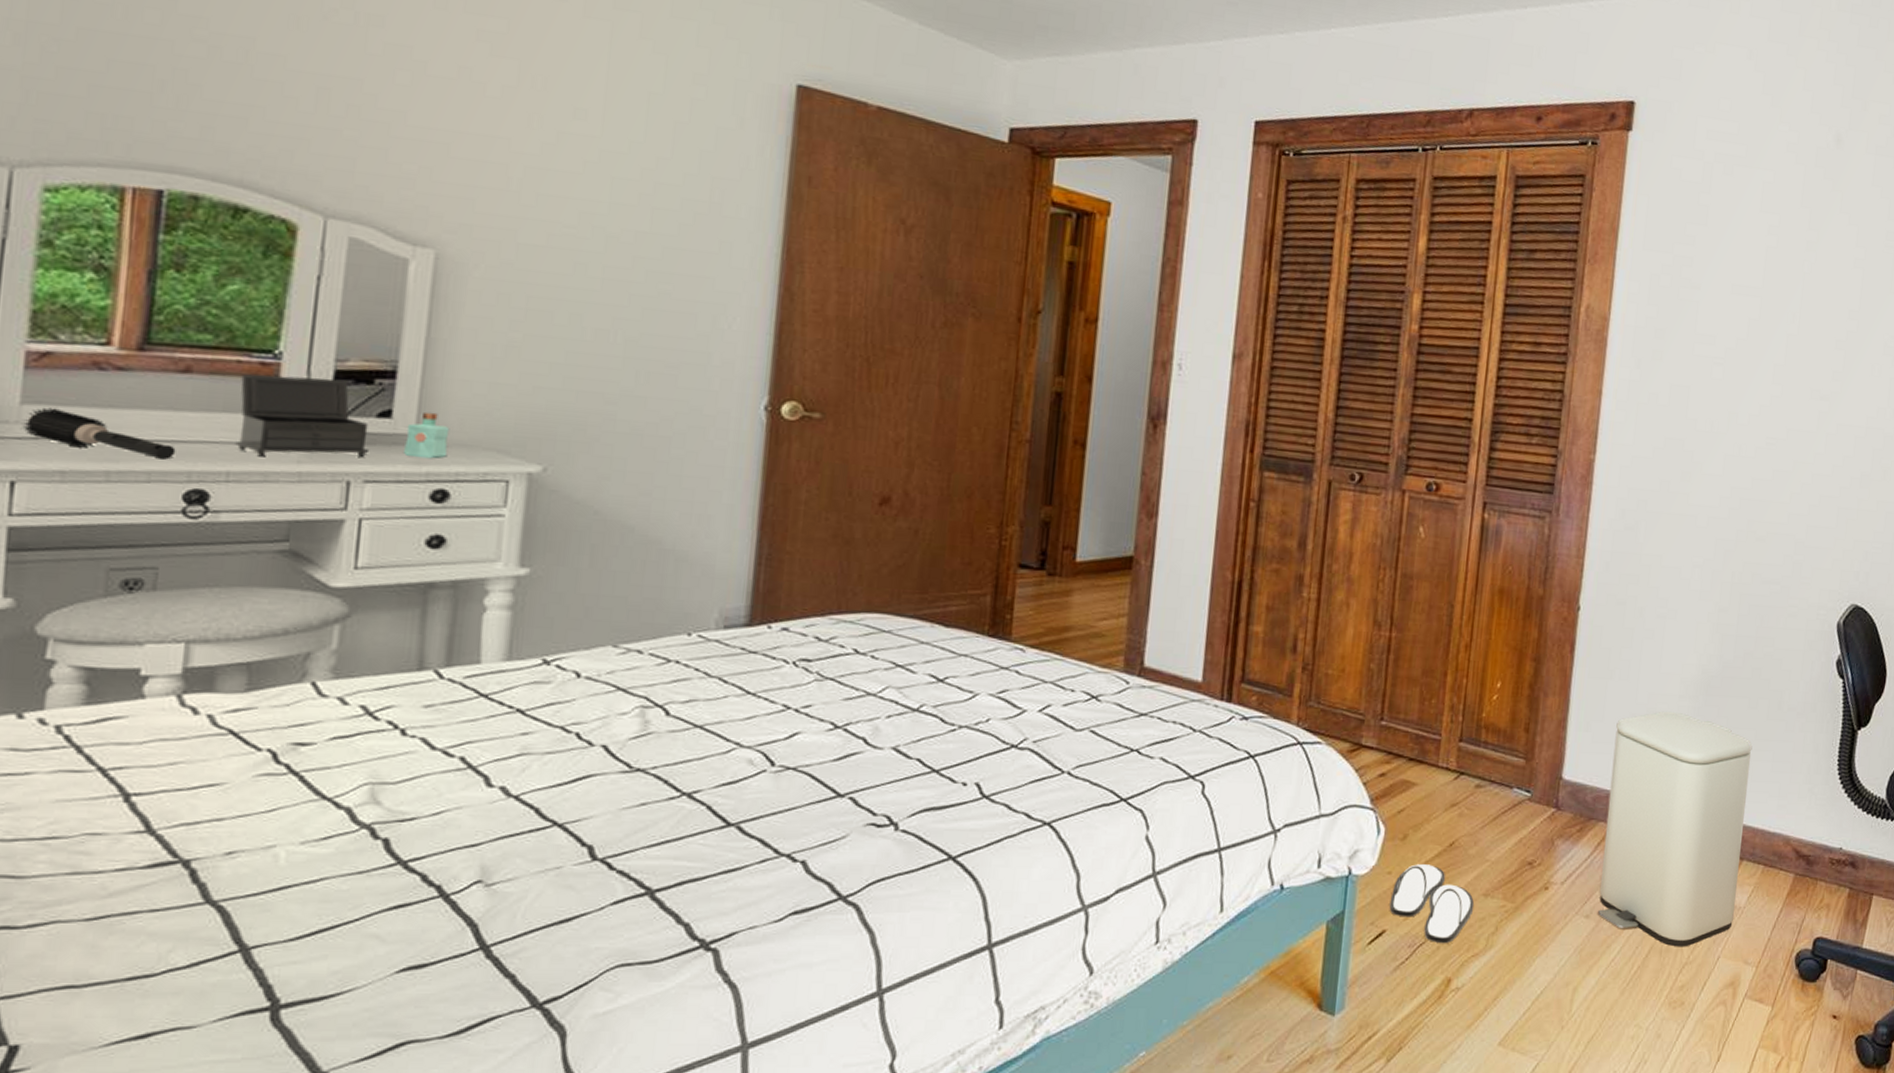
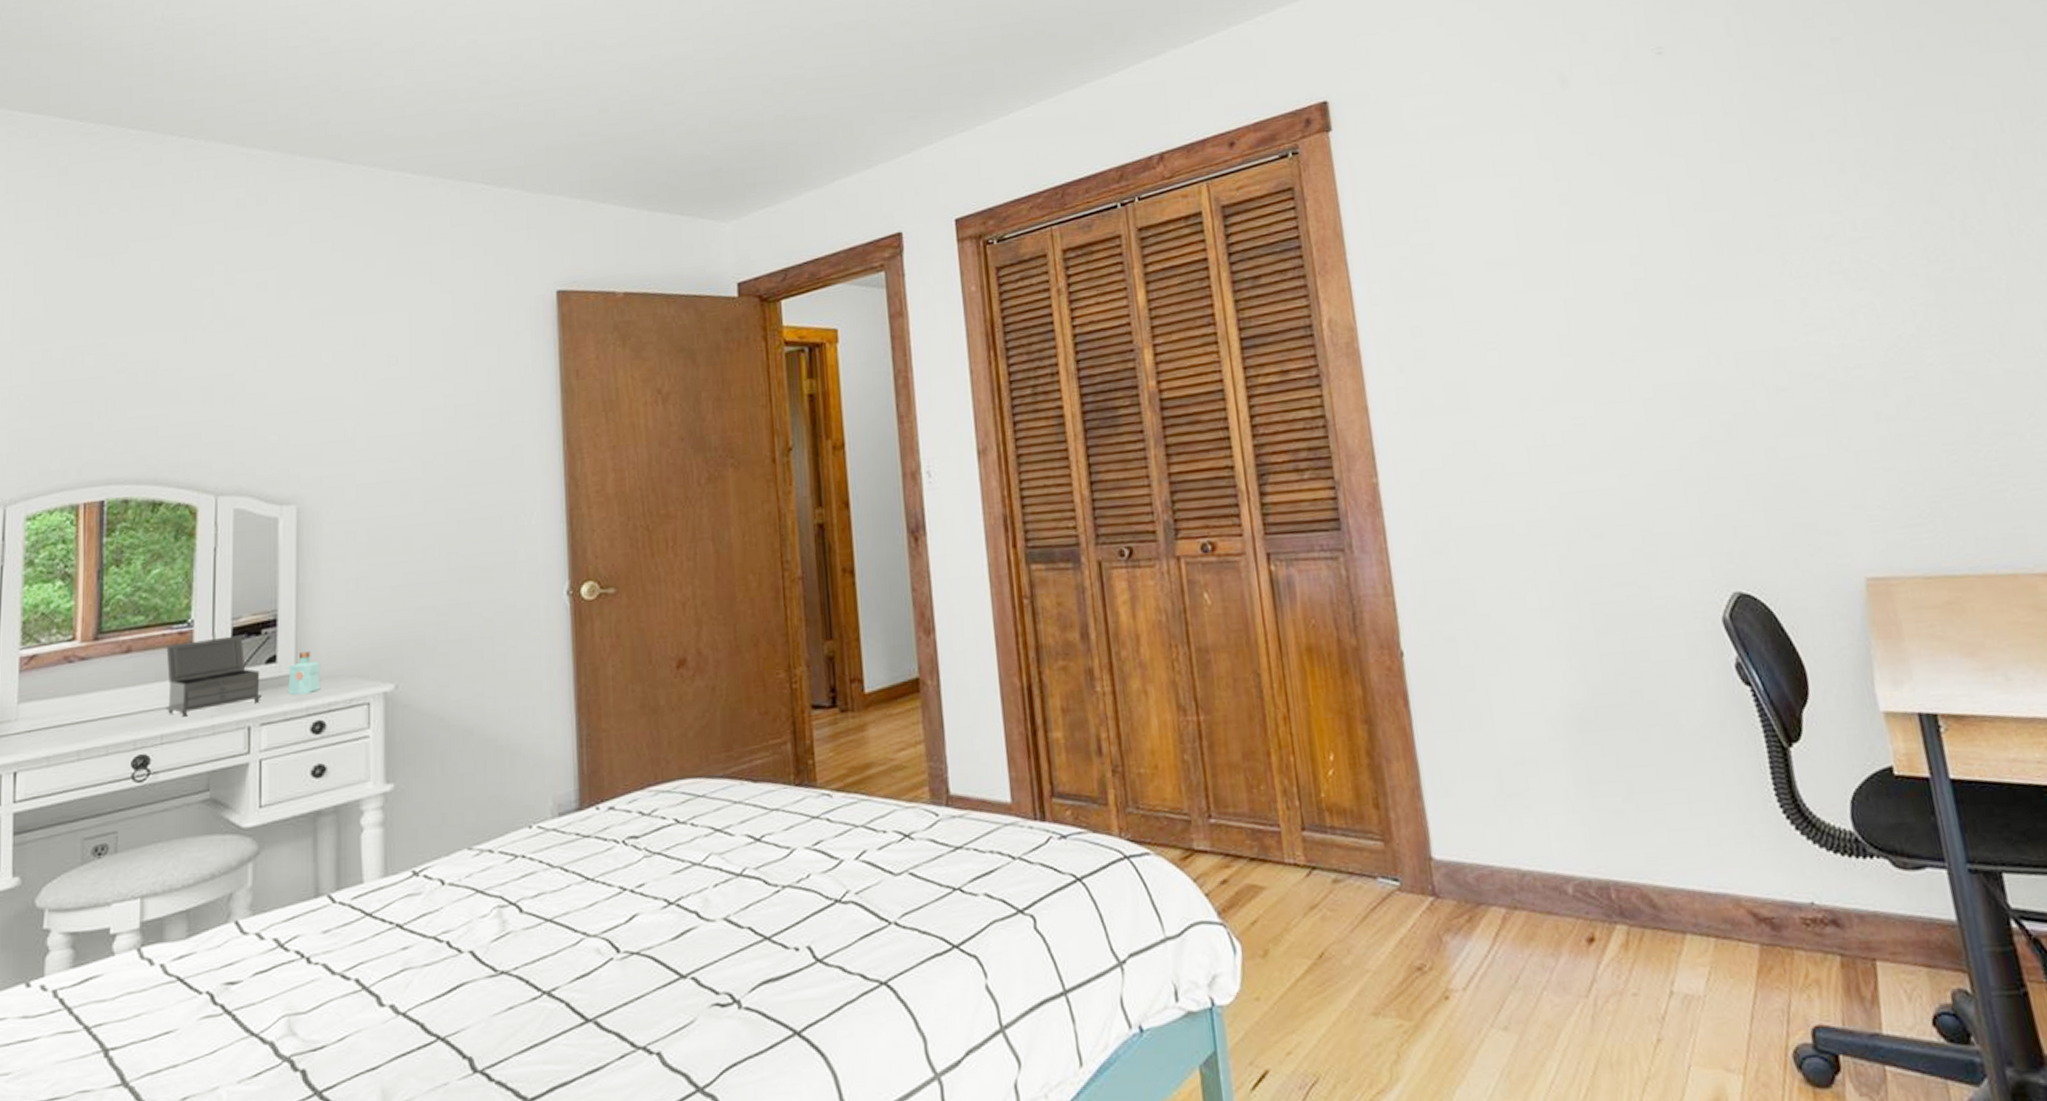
hairbrush: present [21,407,176,460] -> none [18,702,124,734]
slippers: present [1389,864,1474,944] -> none [1265,983,1365,1081]
pedal bin: present [1597,711,1753,946] -> none [1480,758,1695,1057]

